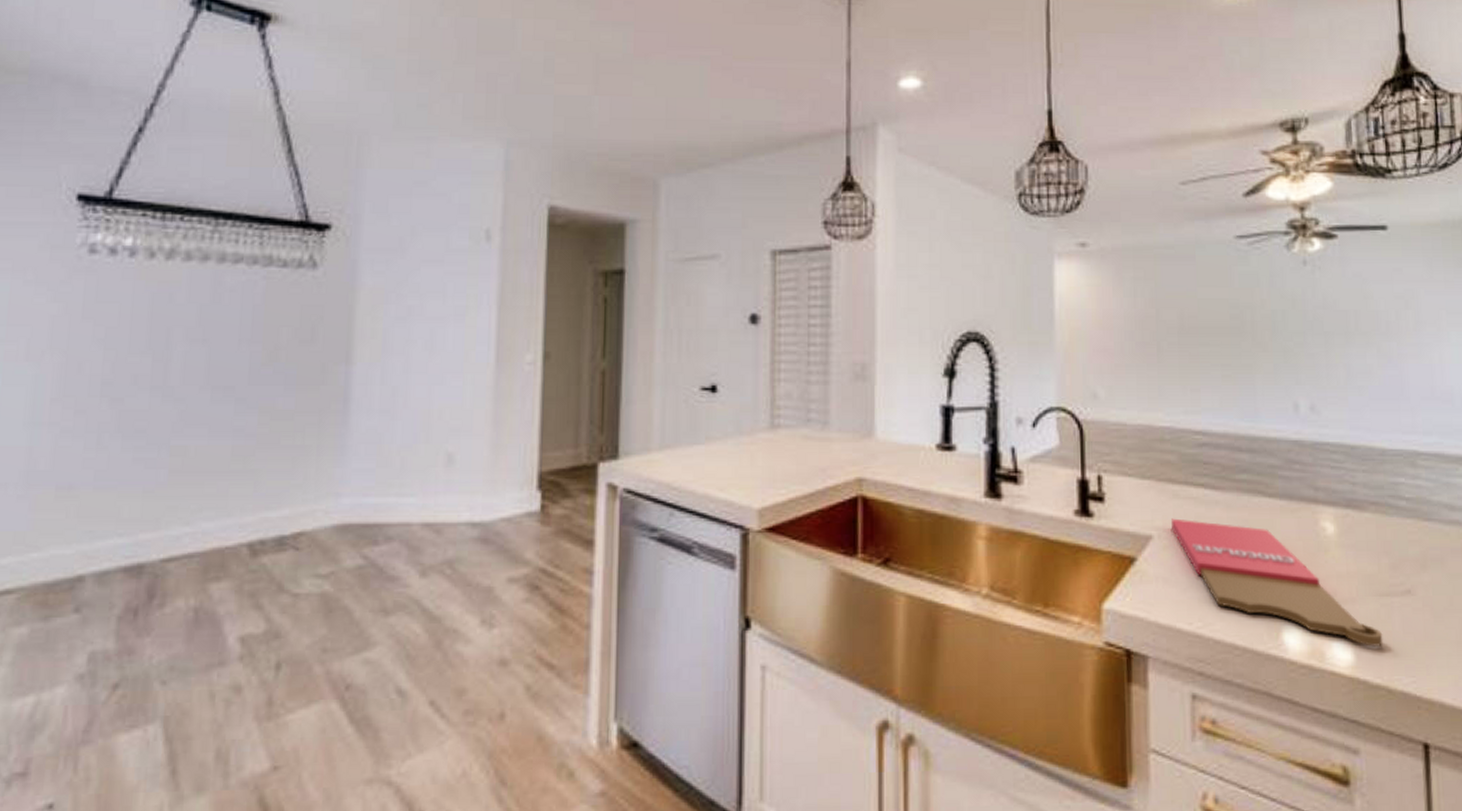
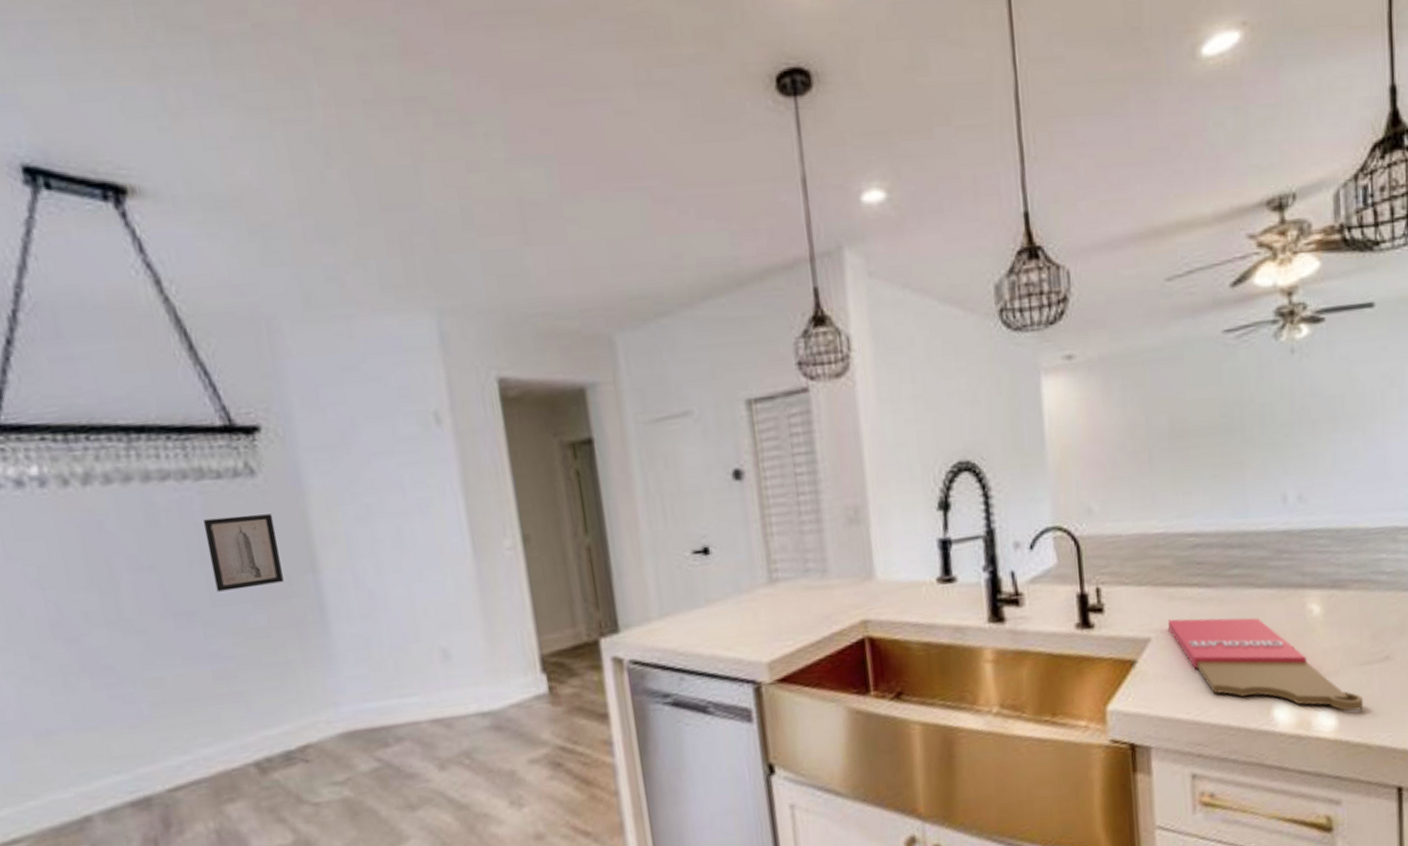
wall art: none [256,303,323,371] -> present [202,514,284,592]

